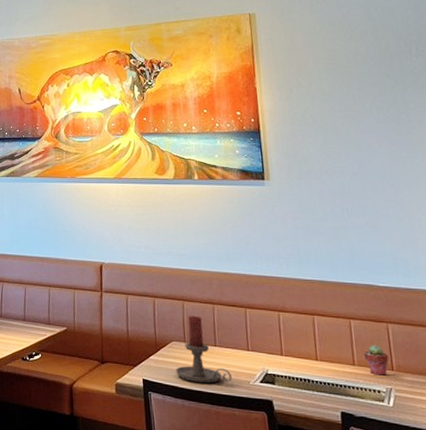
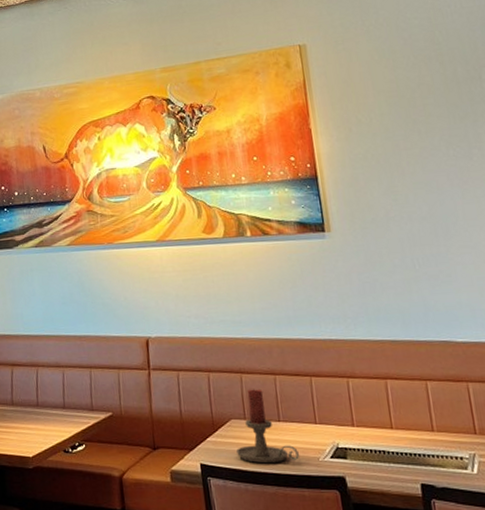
potted succulent: present [363,345,390,376] -> none [442,408,472,441]

